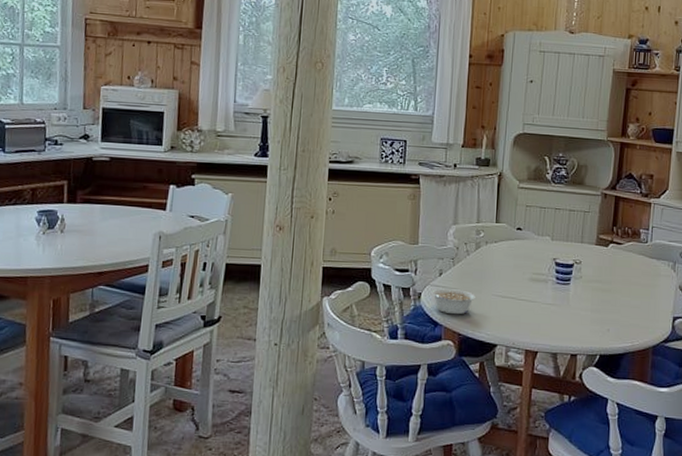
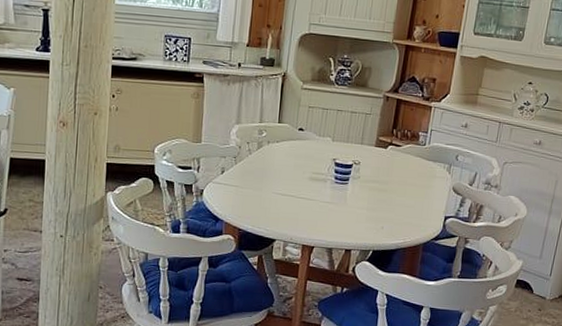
legume: present [431,288,475,315] -> none [213,185,256,211]

